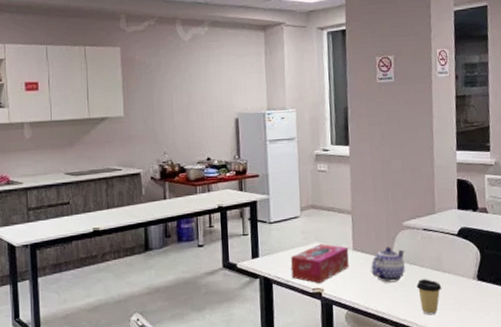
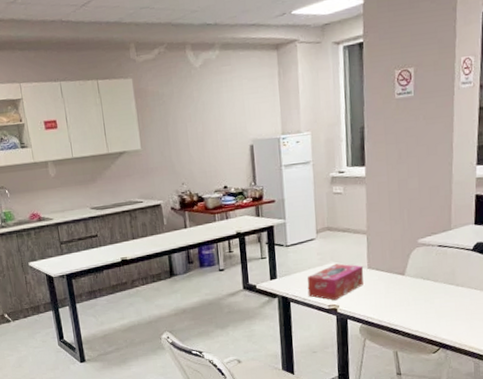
teapot: present [370,246,405,283] -> none [385,263,419,297]
coffee cup: present [416,279,442,315] -> none [429,293,455,326]

